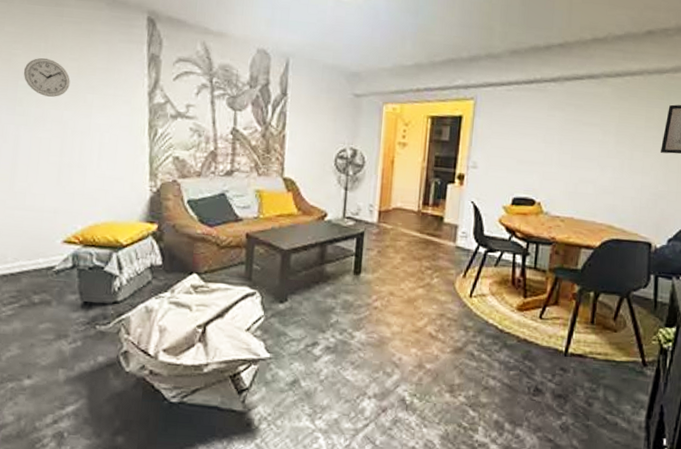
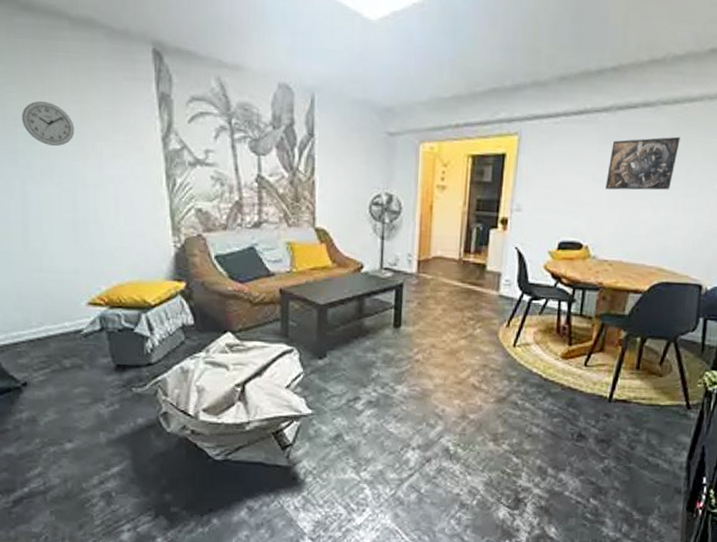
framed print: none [556,105,624,153] -> present [605,136,681,191]

